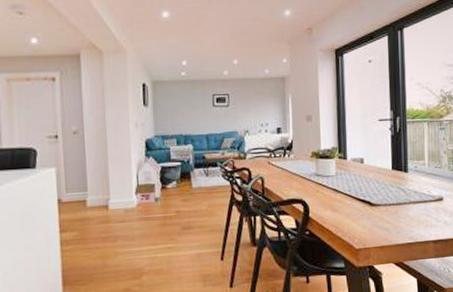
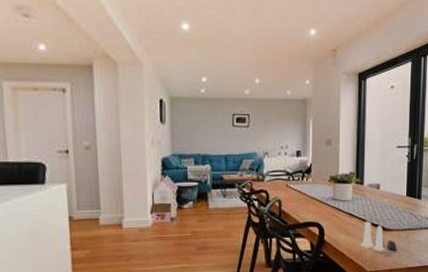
salt and pepper shaker set: none [347,196,386,228] -> present [361,221,397,251]

